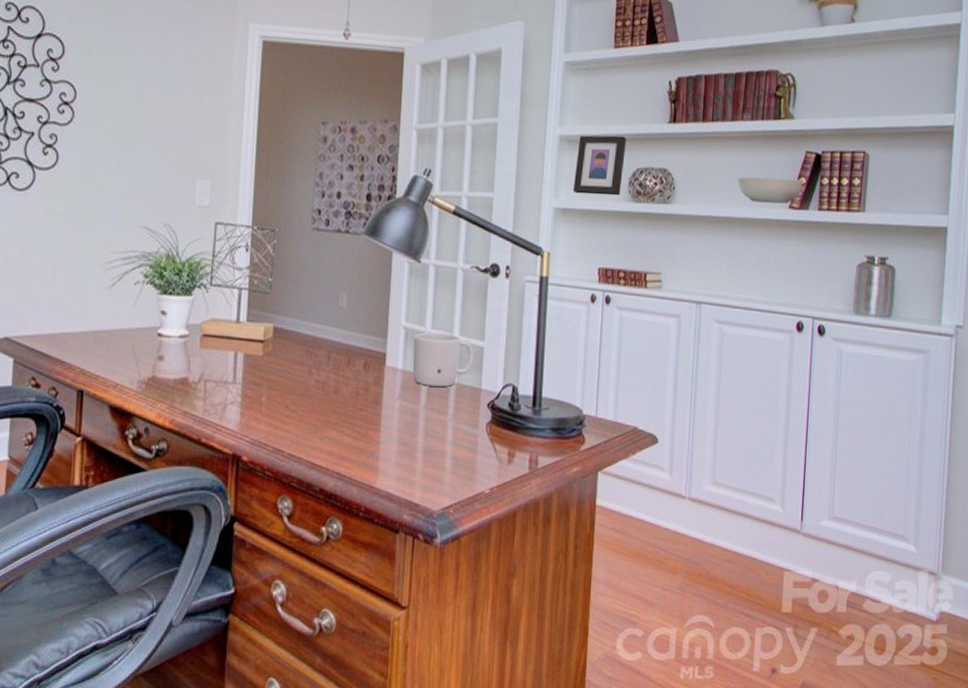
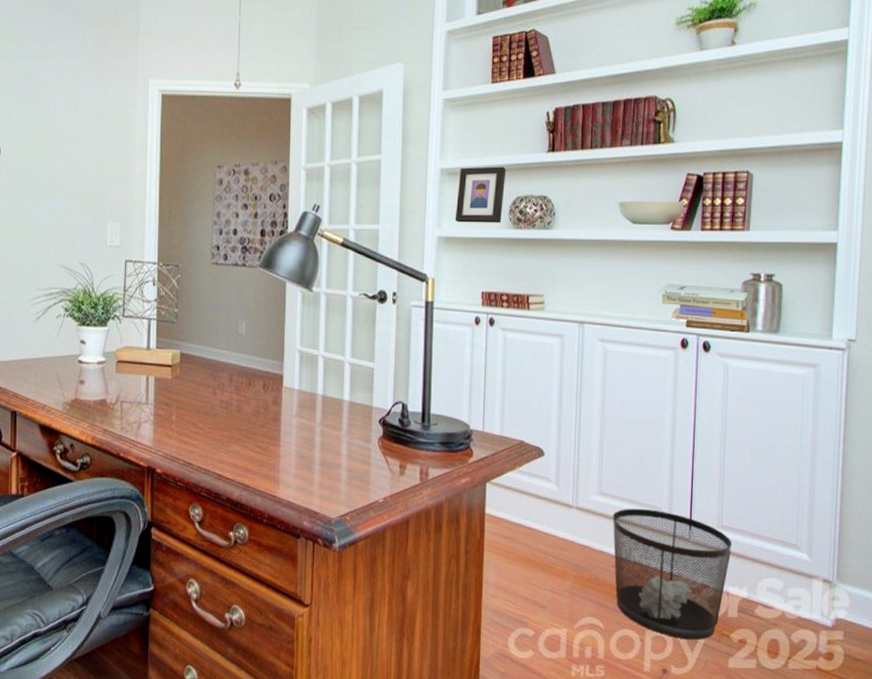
mug: present [412,333,474,387] -> none [308,356,365,405]
waste bin: none [725,498,843,637] -> present [612,508,733,640]
books: none [775,264,864,317] -> present [658,284,751,333]

